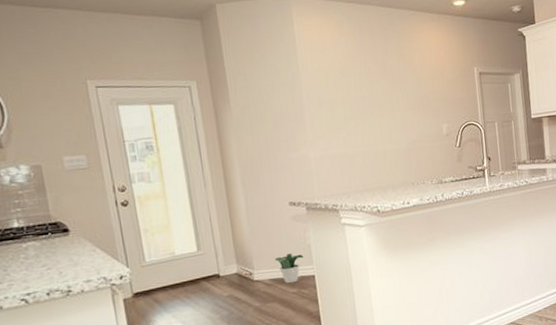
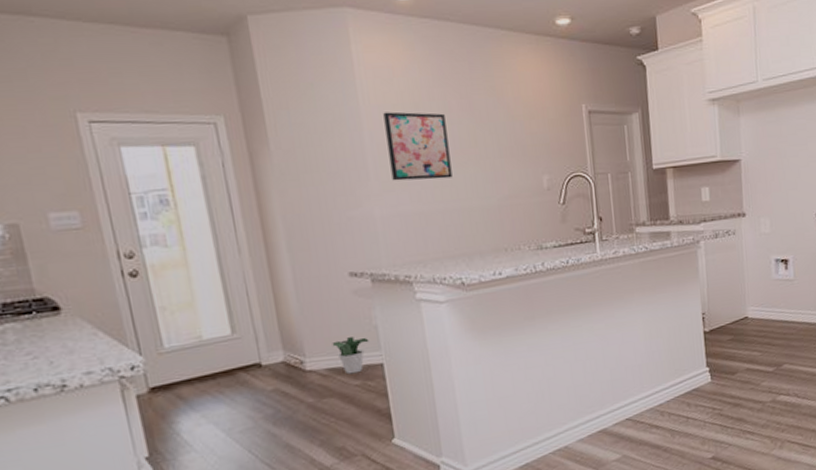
wall art: none [318,76,371,130] -> present [383,111,453,181]

